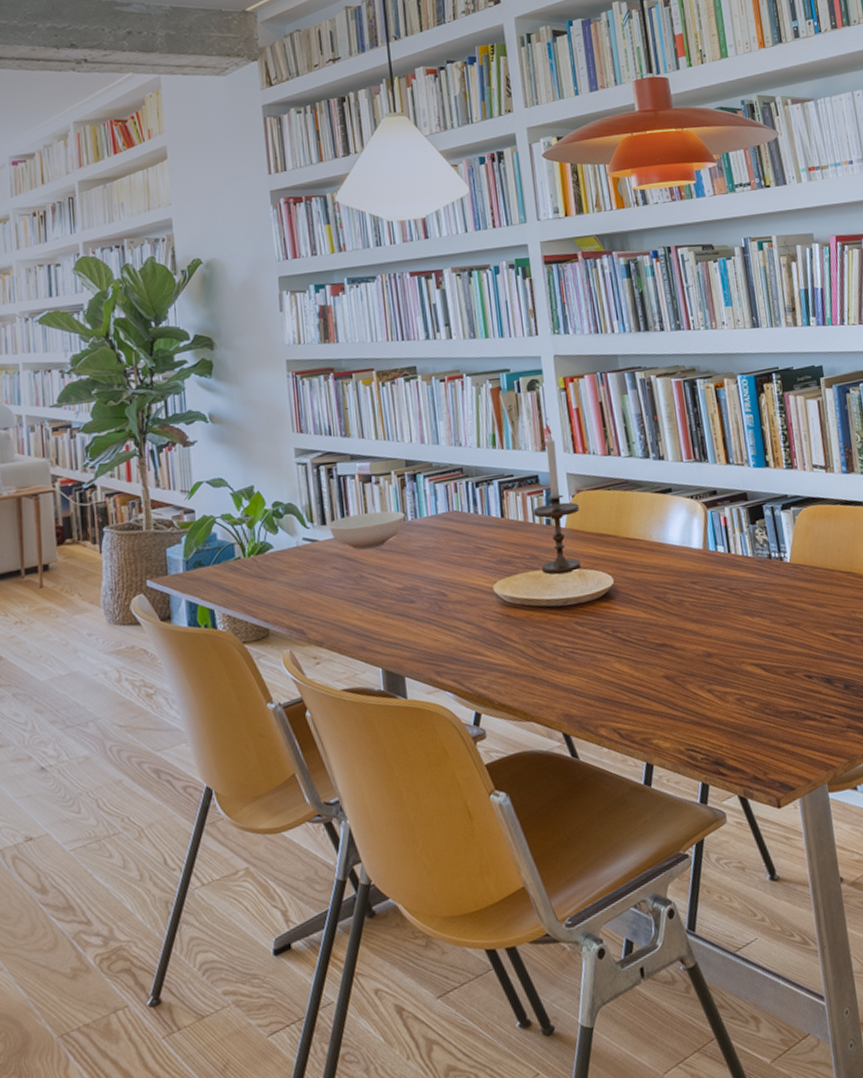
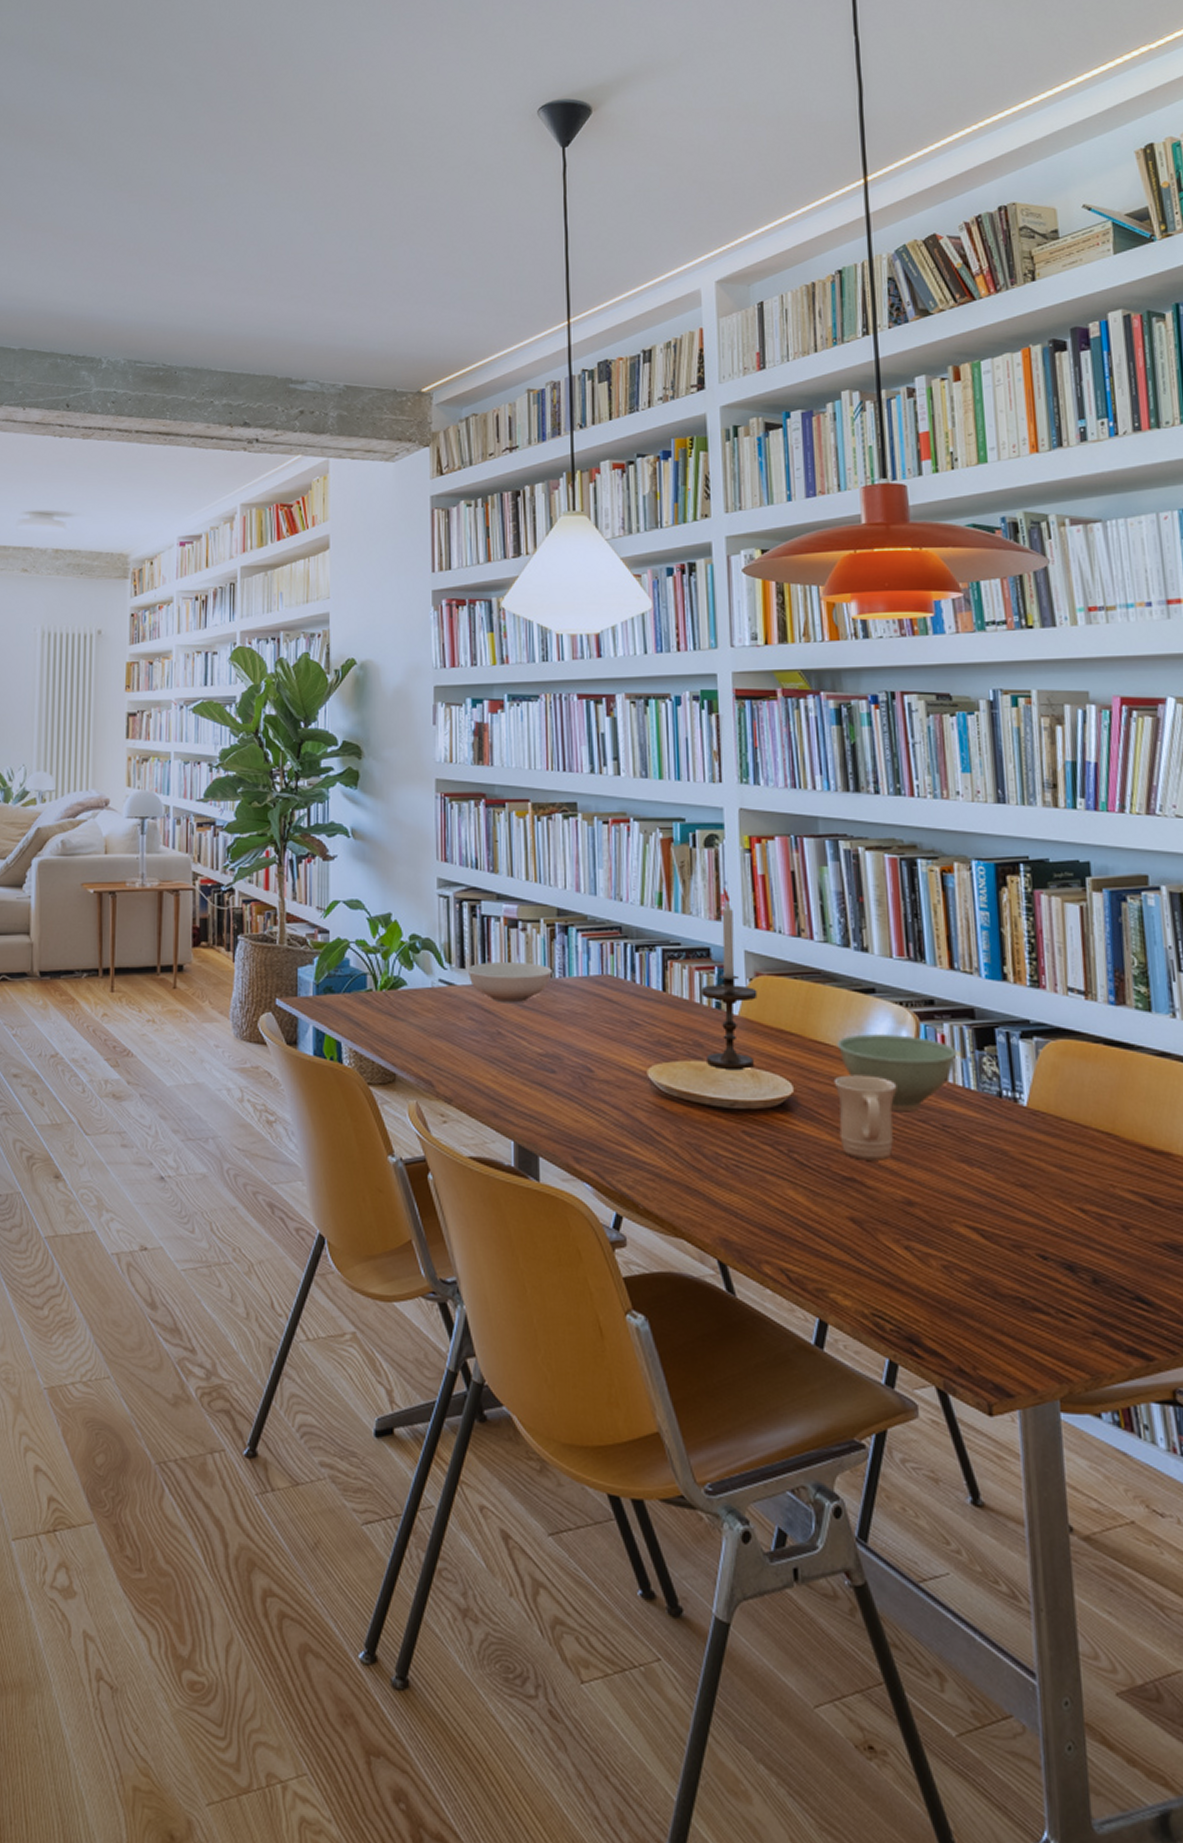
mug: none [644,558,694,628] -> present [833,1075,897,1161]
bowl: none [645,521,737,584] -> present [837,1034,957,1112]

